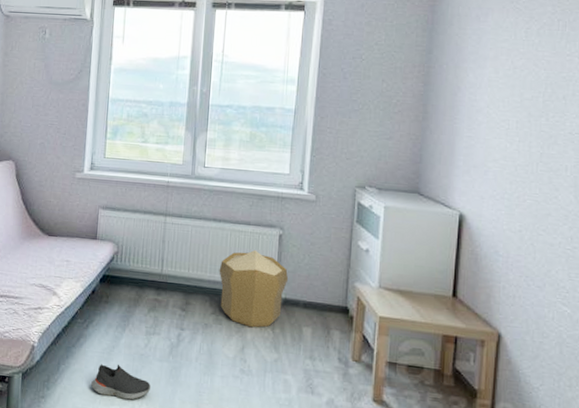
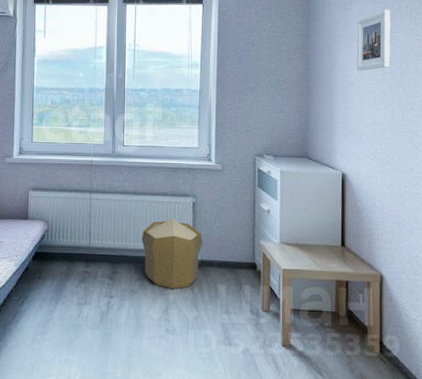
shoe: present [91,364,150,400] -> none [28,336,84,370]
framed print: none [488,23,536,96] -> present [356,10,391,71]

